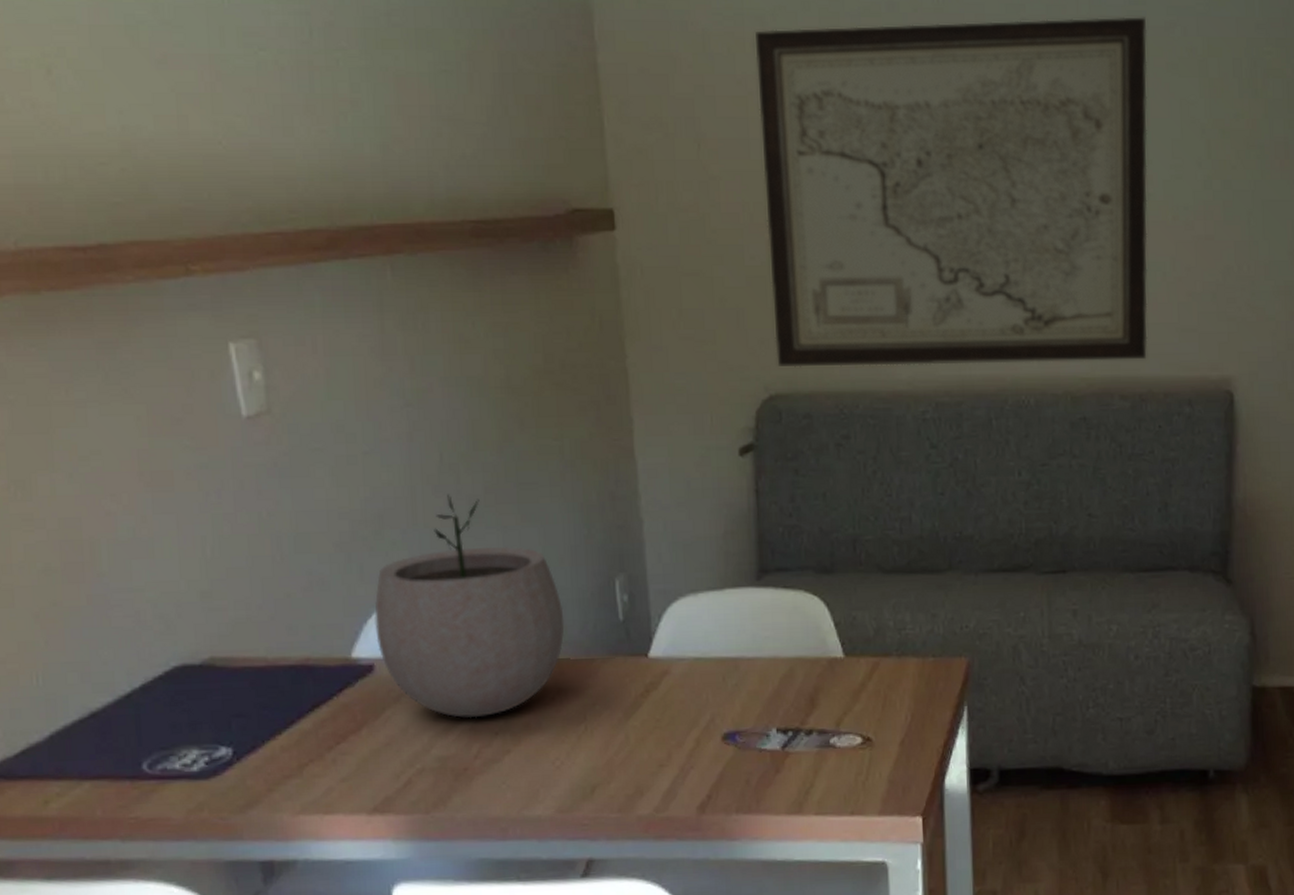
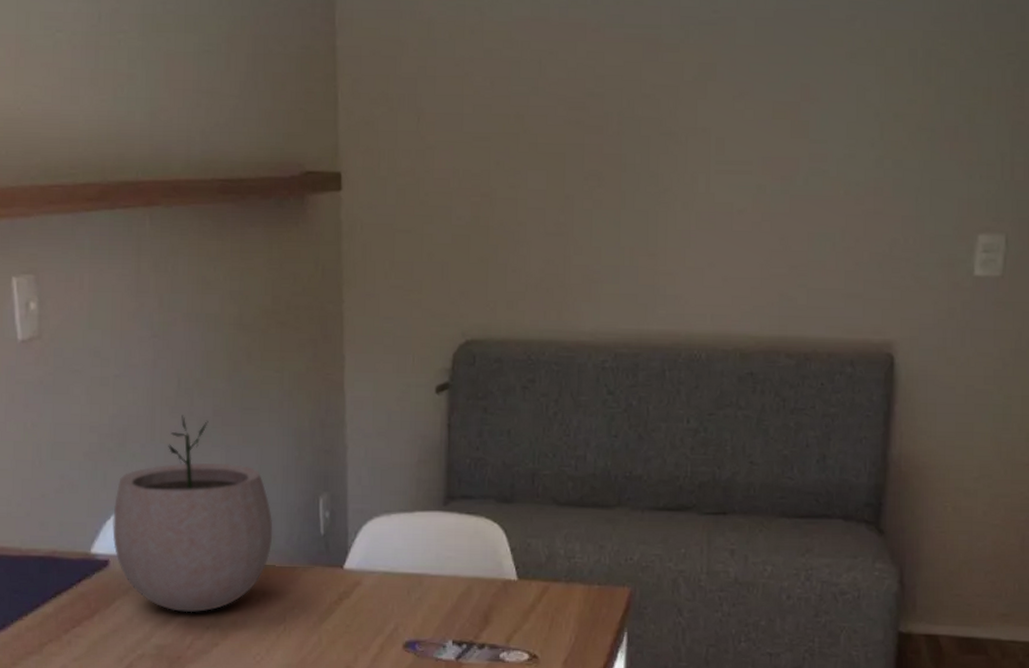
wall art: present [755,17,1148,367] -> none [473,10,829,322]

